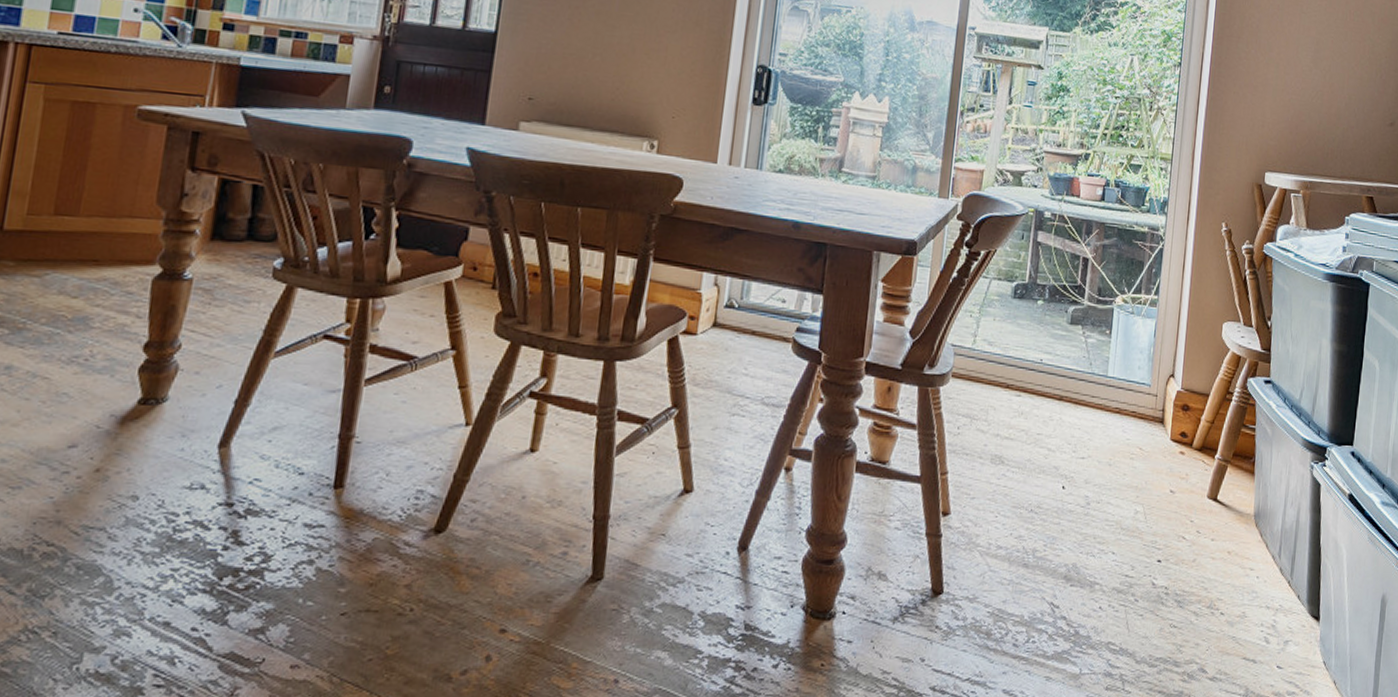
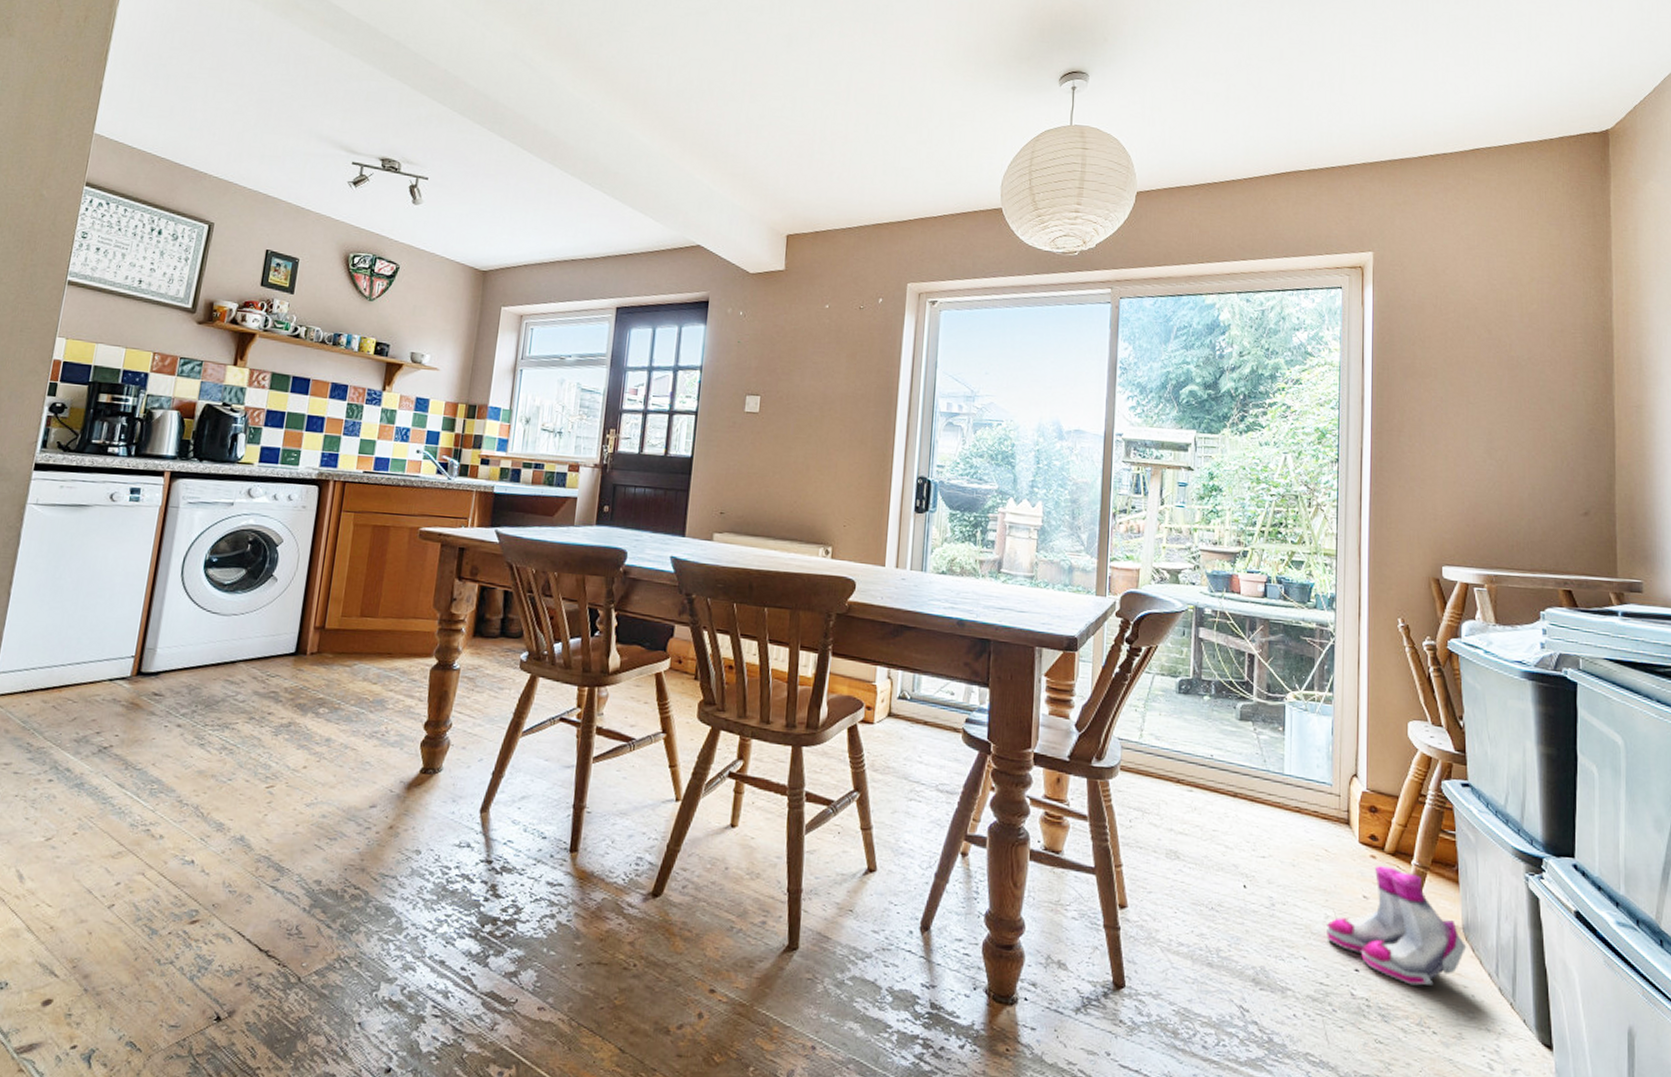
boots: none [1135,461,1256,571] -> present [1327,866,1467,986]

